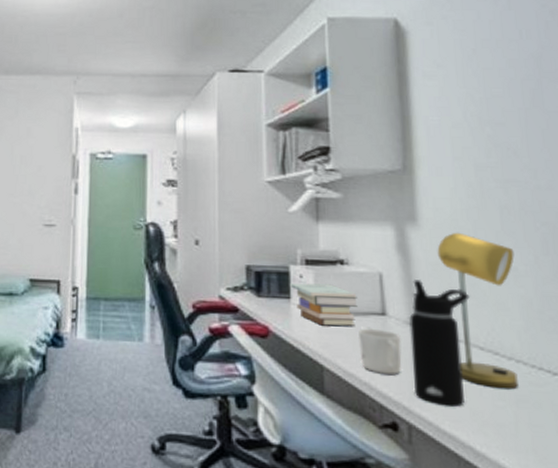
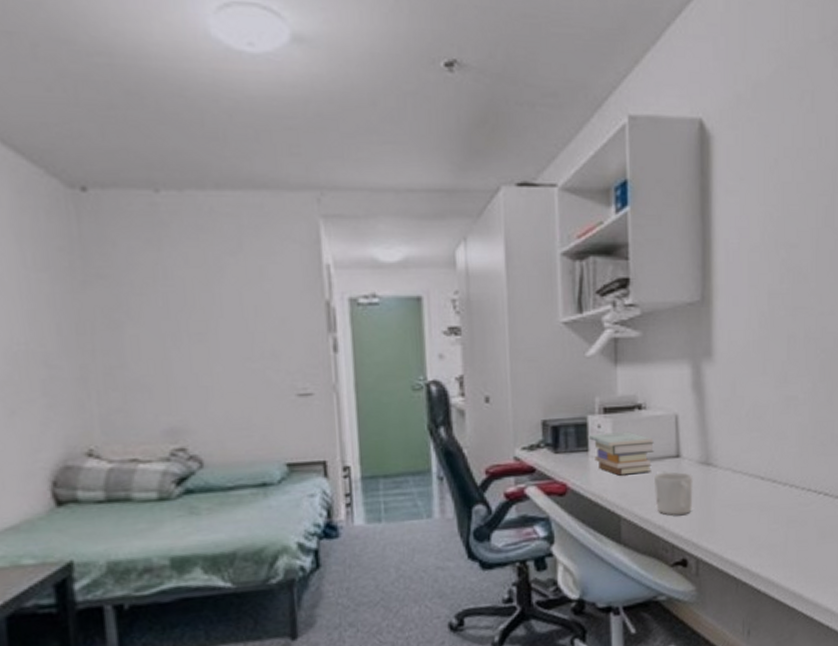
water bottle: present [409,280,470,405] -> none [701,418,755,536]
desk lamp: present [437,232,518,388] -> none [729,365,796,513]

